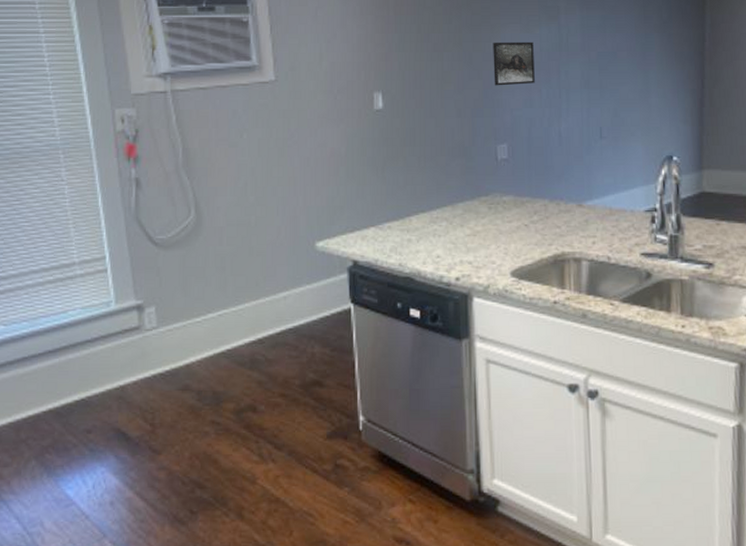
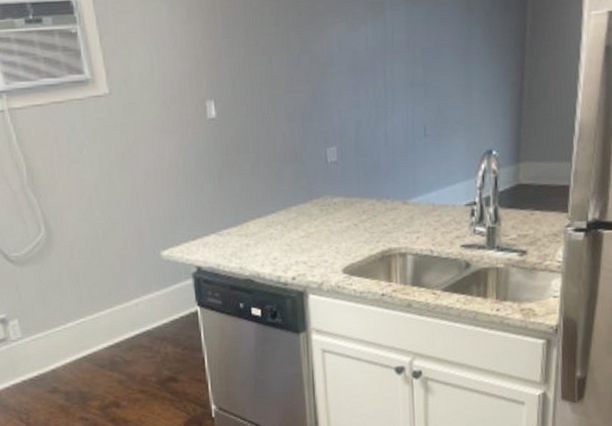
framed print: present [493,41,535,86] -> none [320,40,362,88]

